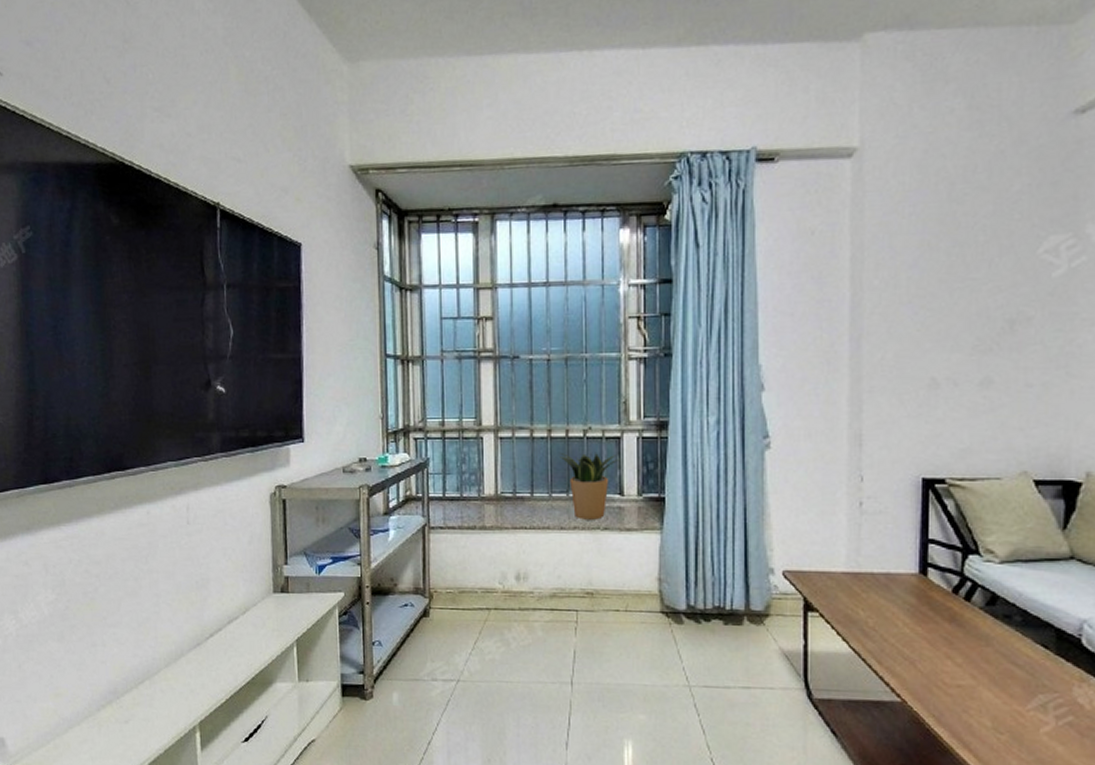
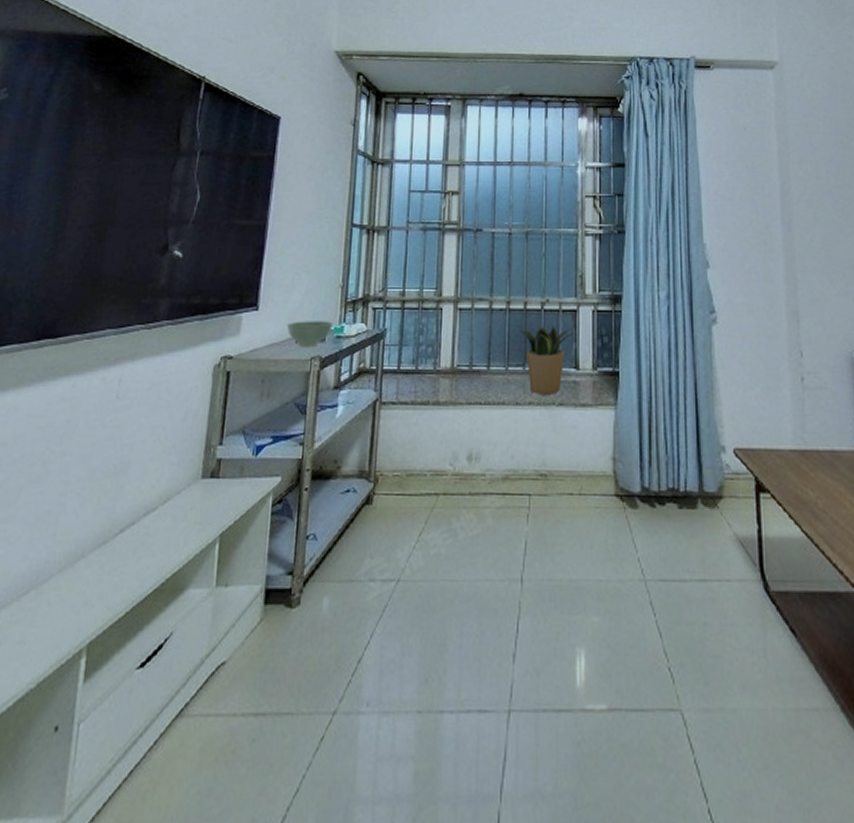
bowl: none [332,452,377,477] -> present [286,321,333,348]

